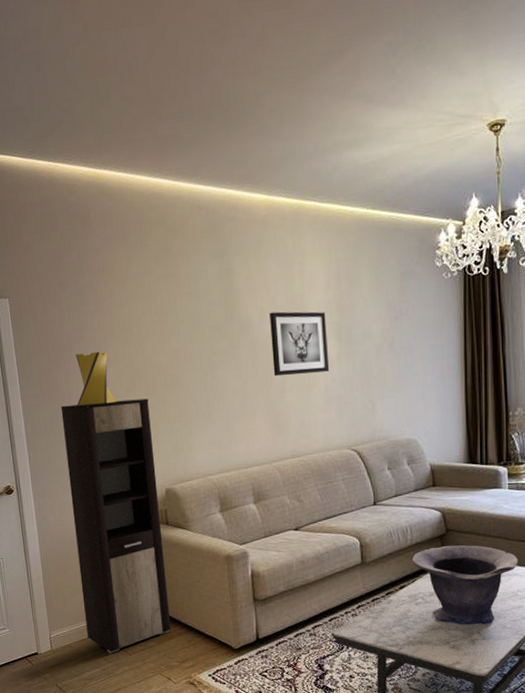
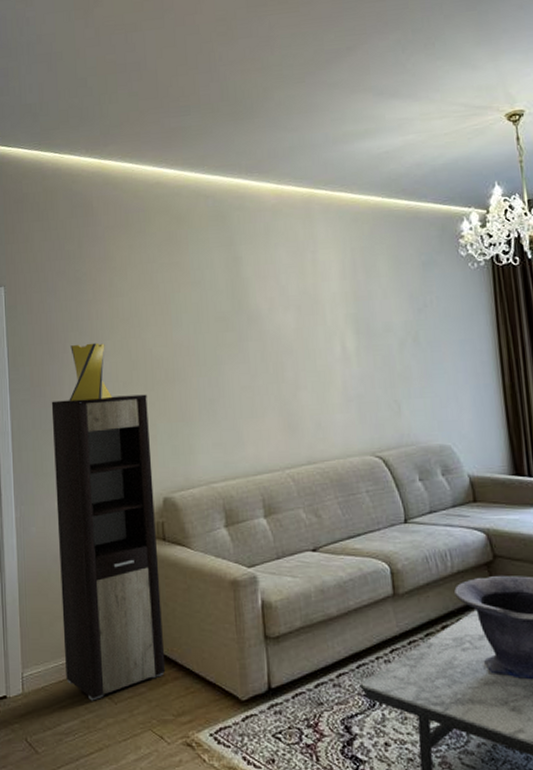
wall art: present [269,311,330,377] -> none [280,302,348,372]

